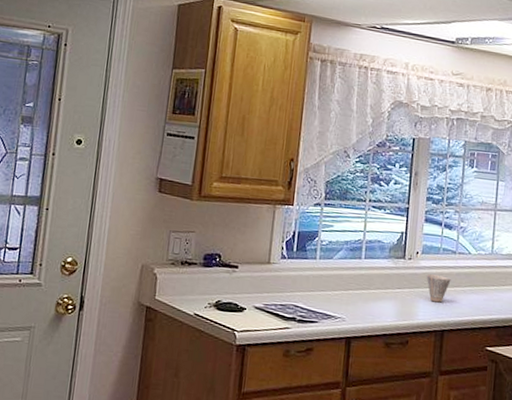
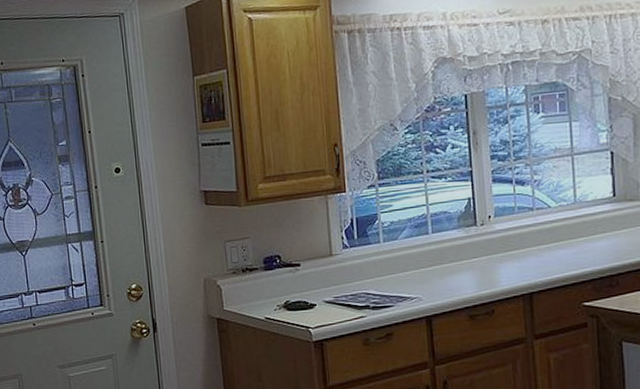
cup: present [426,274,451,303] -> none [503,236,532,266]

